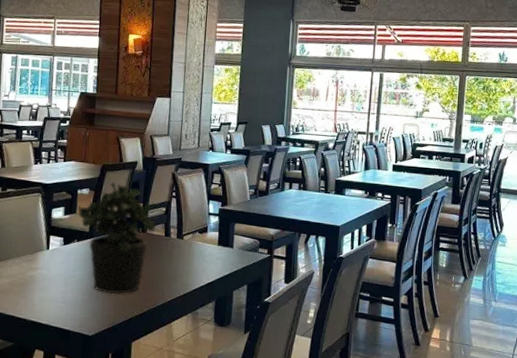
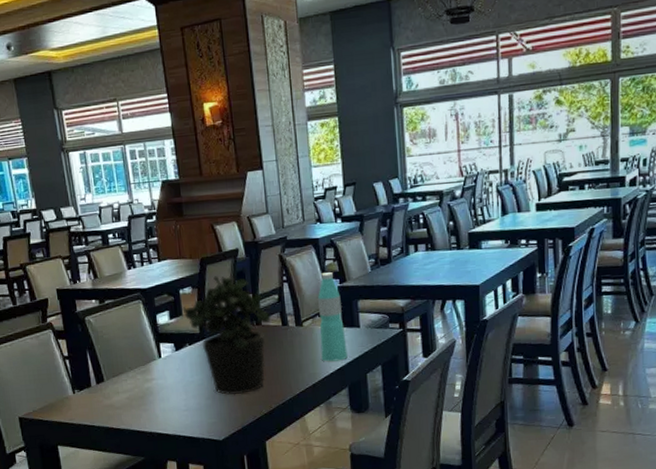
water bottle: none [195,195,221,276] -> present [318,272,348,362]

